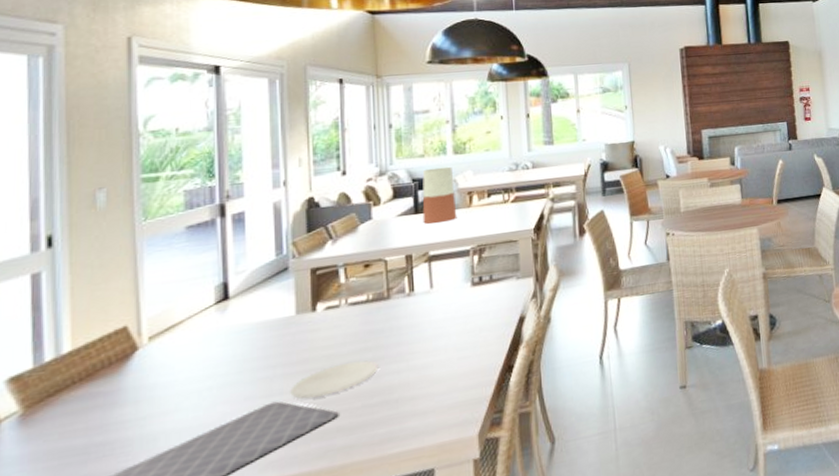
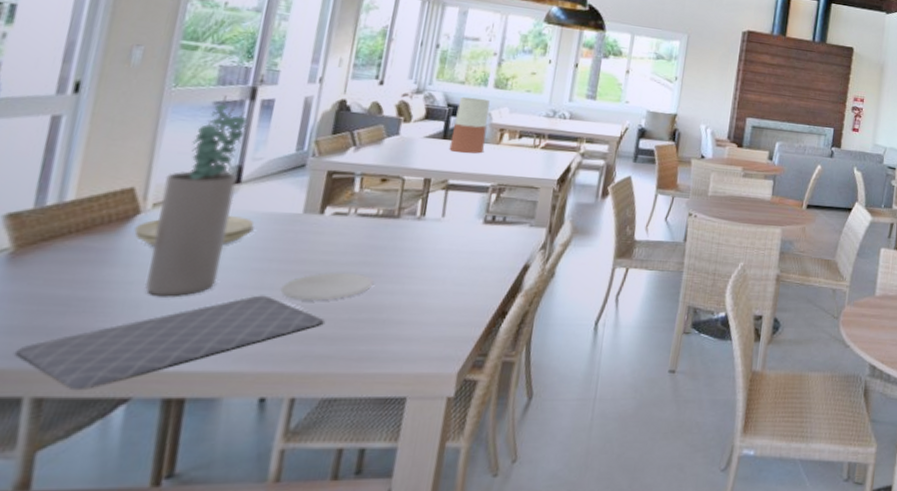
plate: none [136,331,251,379] -> present [134,216,254,247]
vase: none [154,218,227,427] -> present [144,95,248,297]

